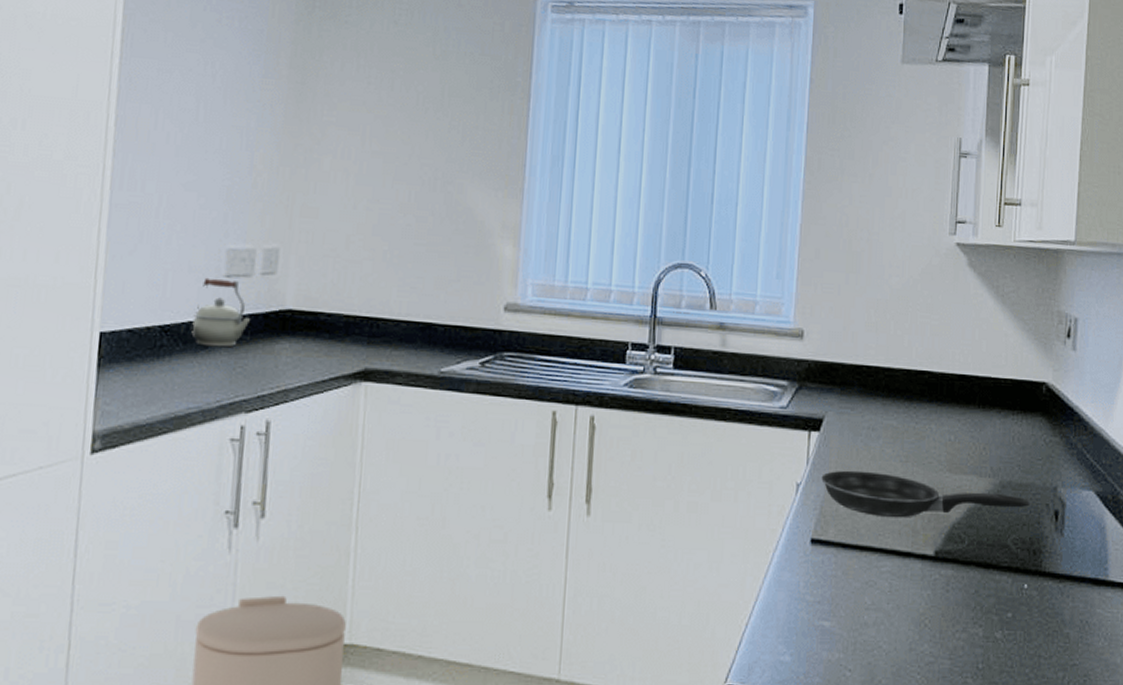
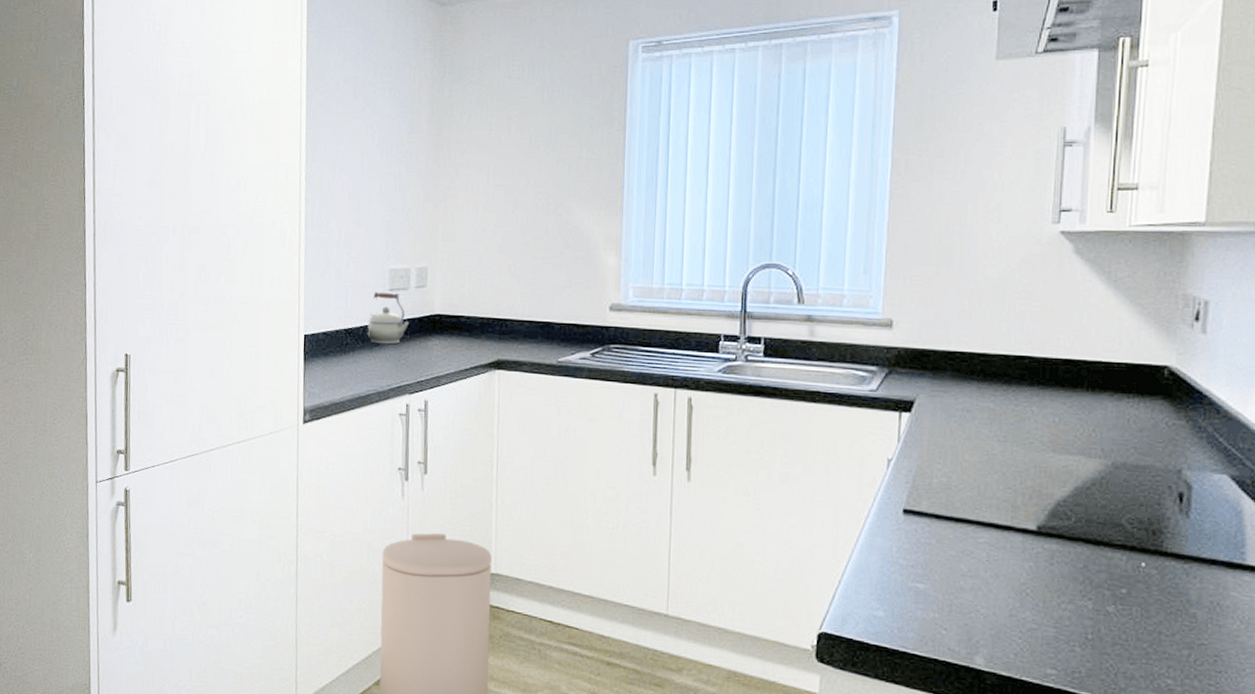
frying pan: present [821,470,1030,518] -> none [913,448,1148,494]

